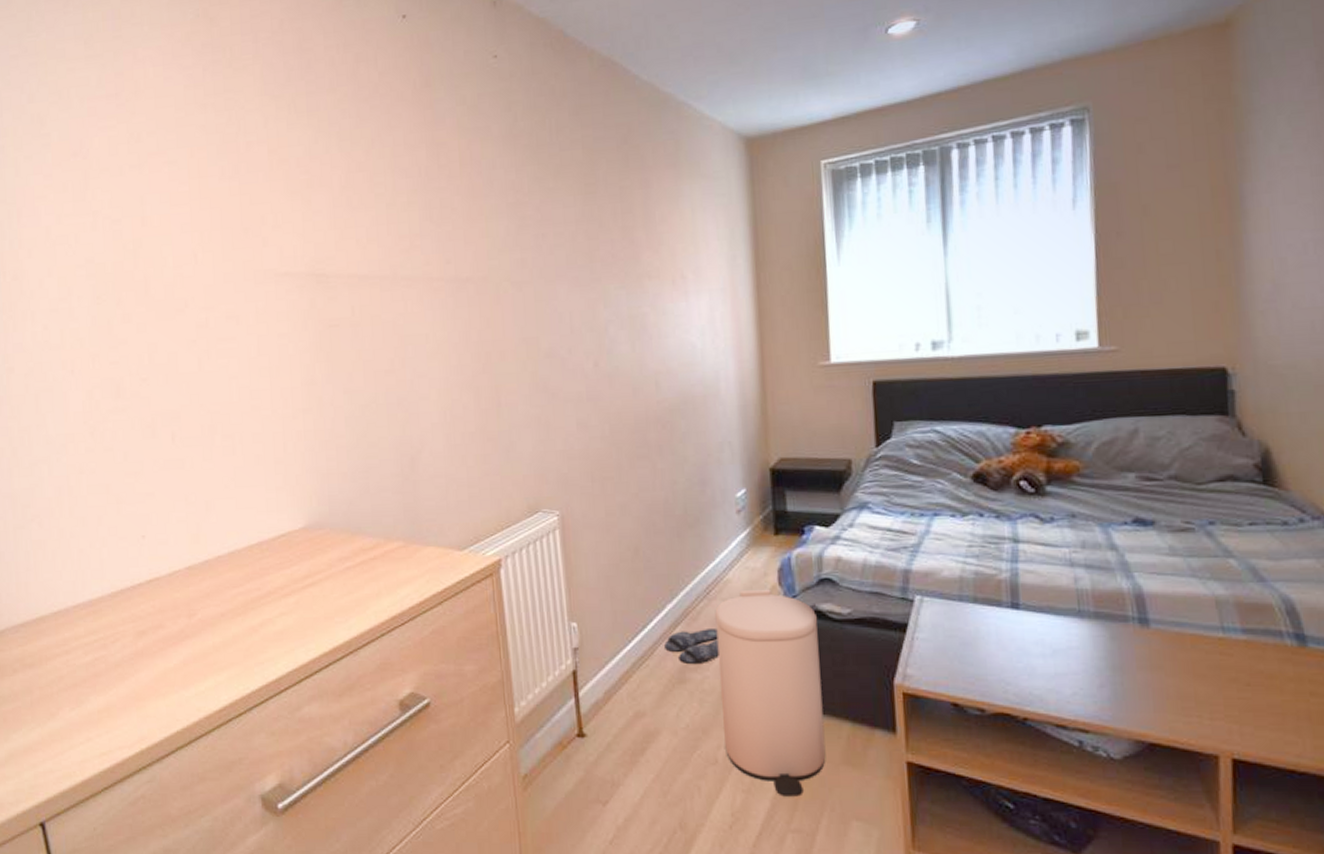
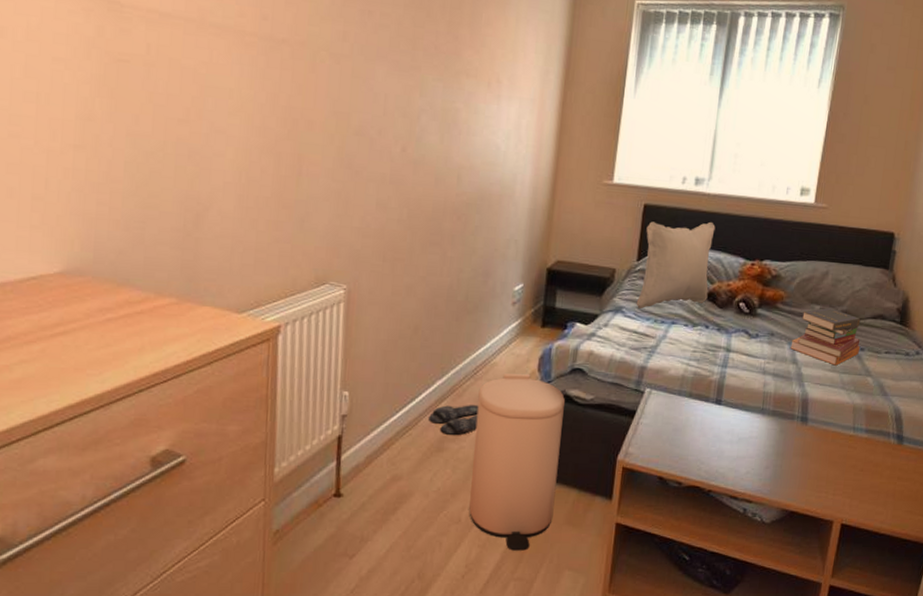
cushion: none [880,389,975,503] -> present [636,221,716,310]
books: none [1102,473,1208,548] -> present [790,307,861,366]

